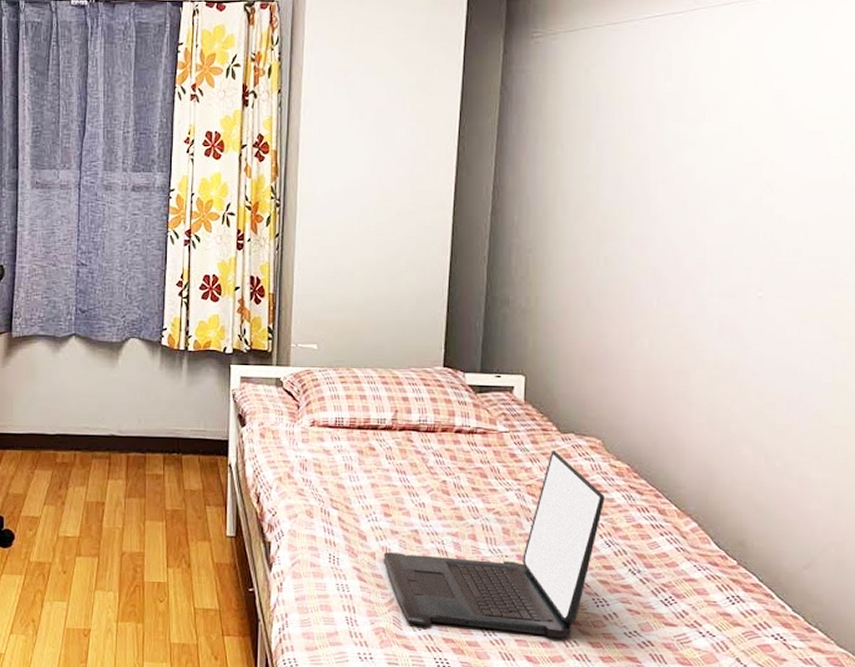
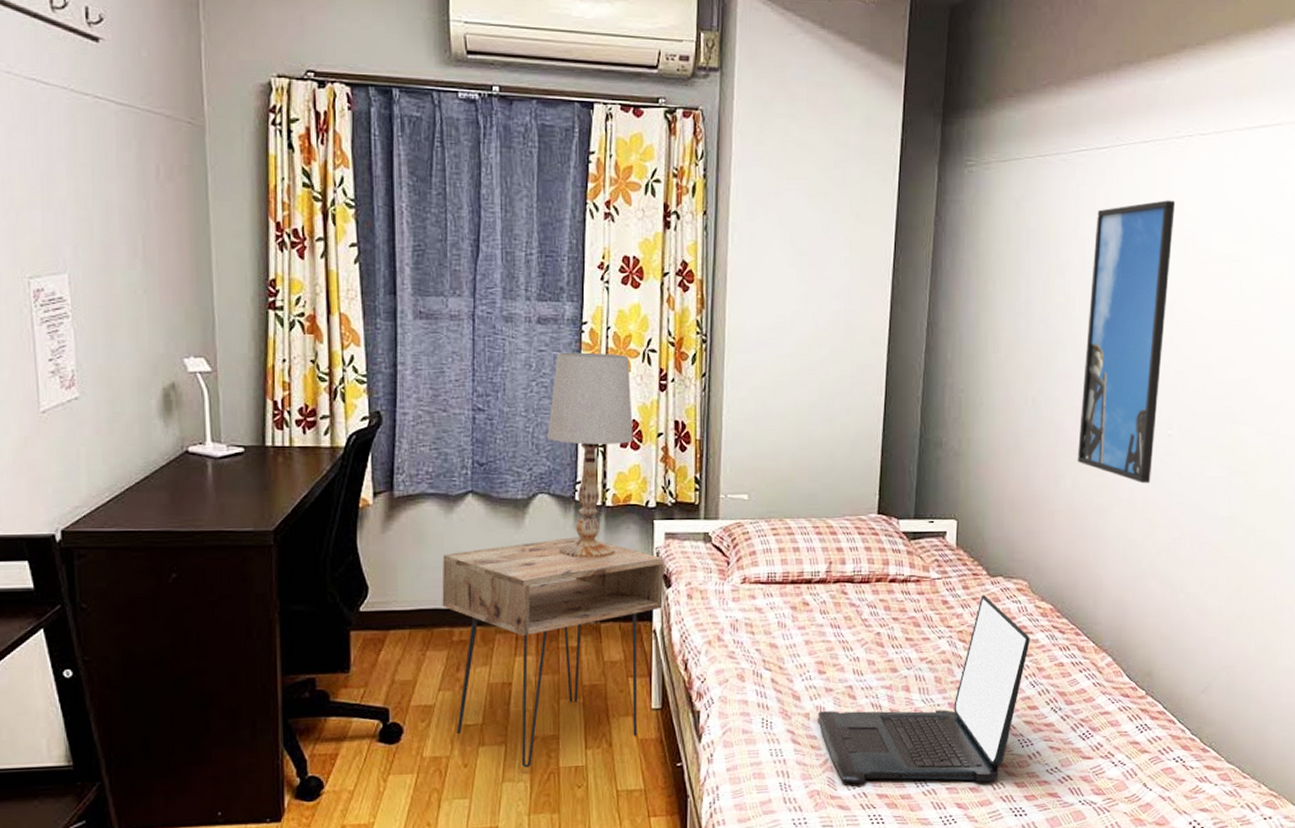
nightstand: none [48,377,239,580] -> present [442,537,664,768]
table lamp: none [139,215,213,397] -> present [548,352,633,559]
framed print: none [654,60,763,346] -> present [1077,200,1176,484]

